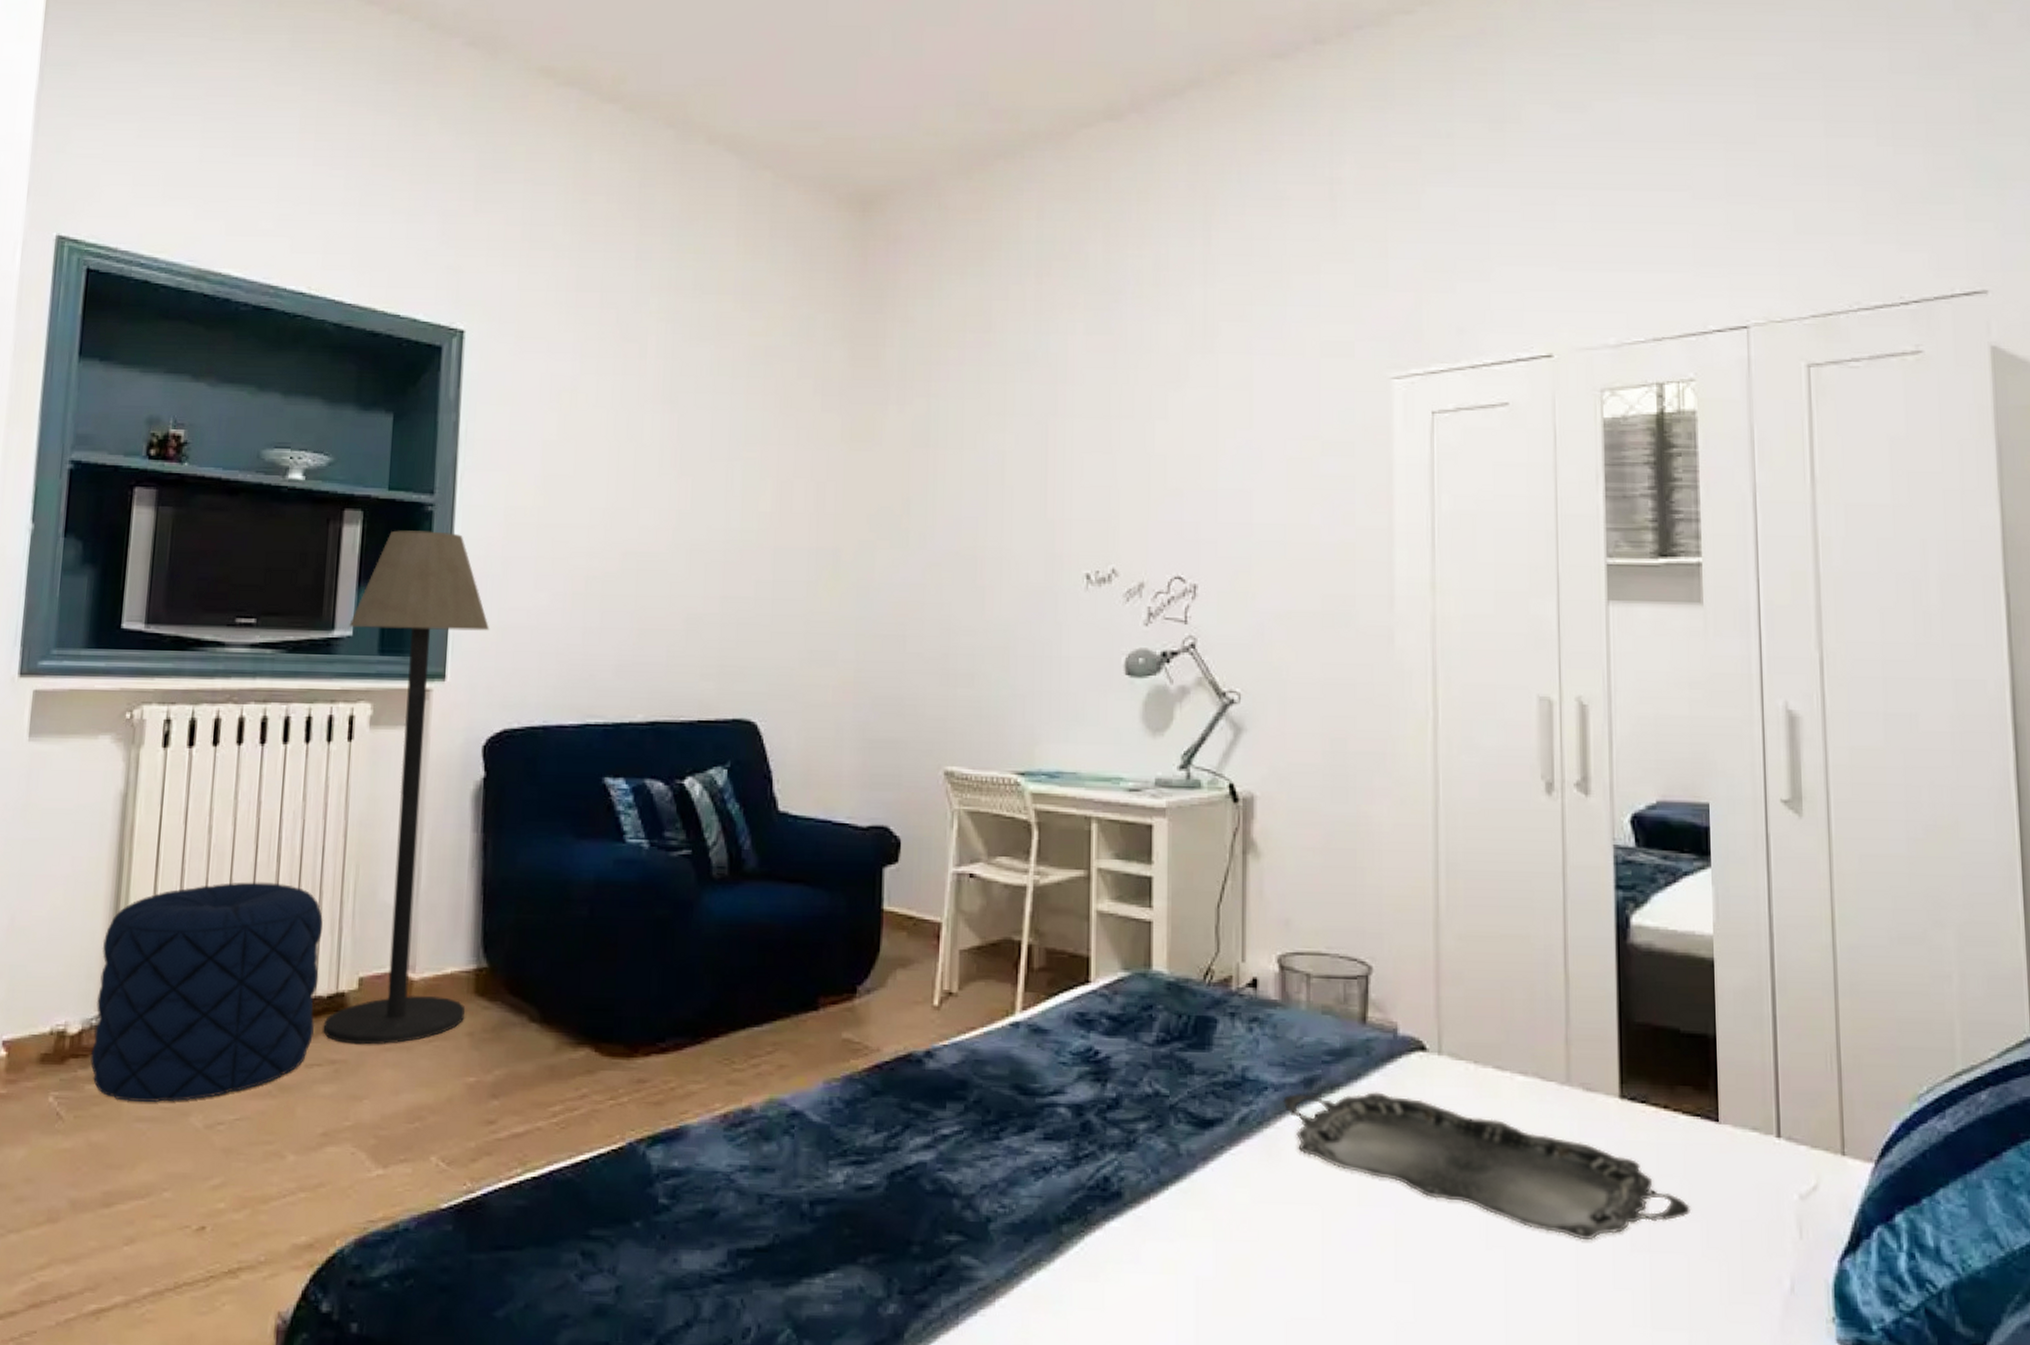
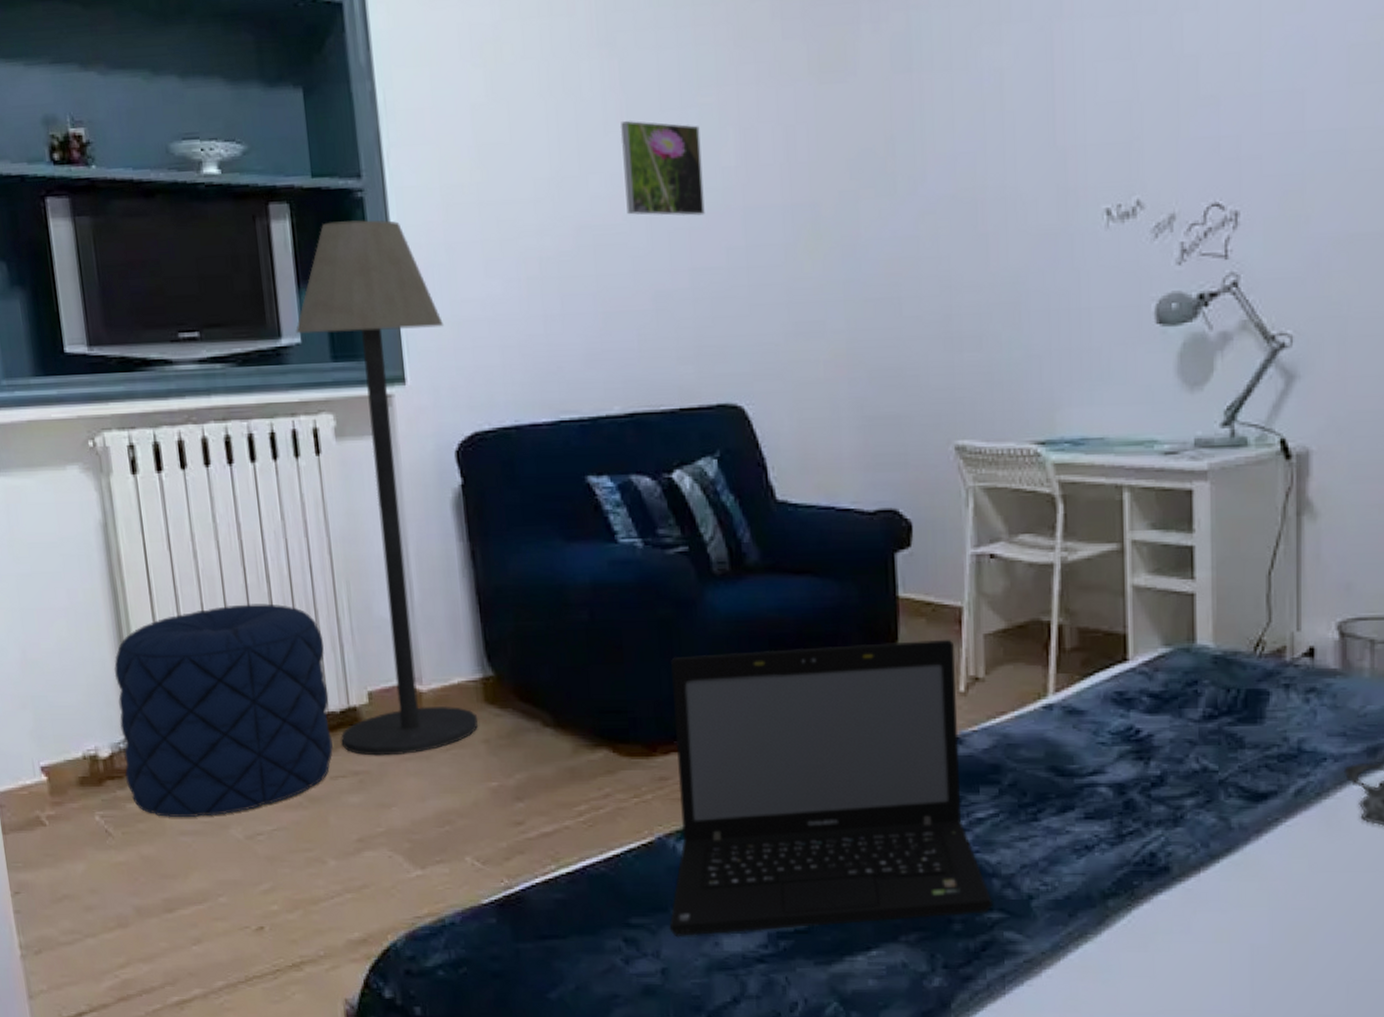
laptop: none [629,952,952,1251] -> present [669,639,992,936]
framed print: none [670,466,743,551] -> present [621,121,705,217]

